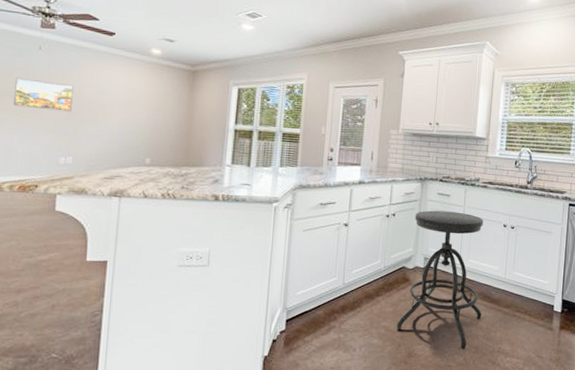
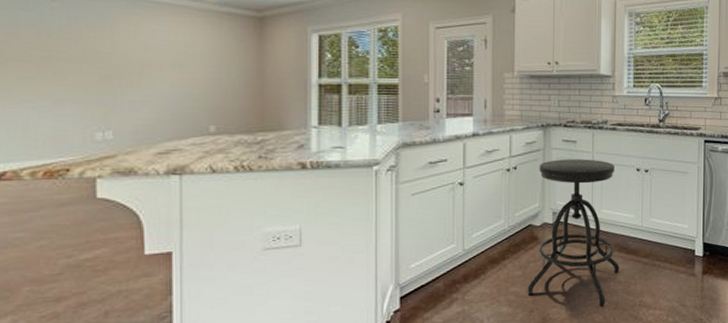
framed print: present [13,77,73,112] -> none [24,37,105,76]

